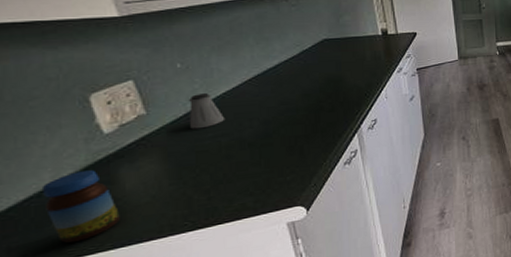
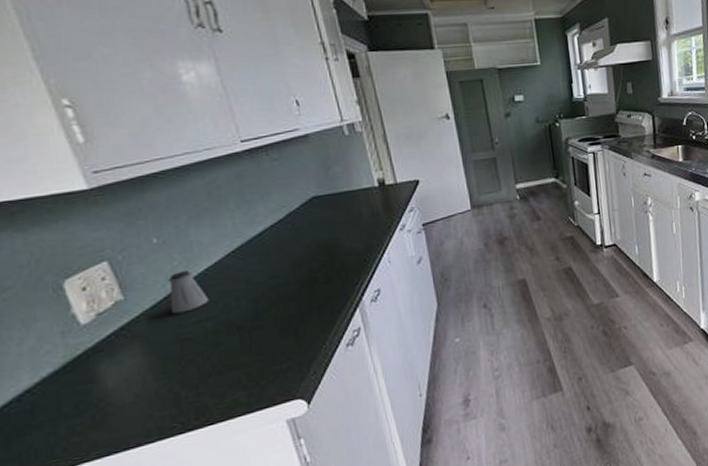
jar: present [43,170,120,244] -> none [21,367,104,454]

